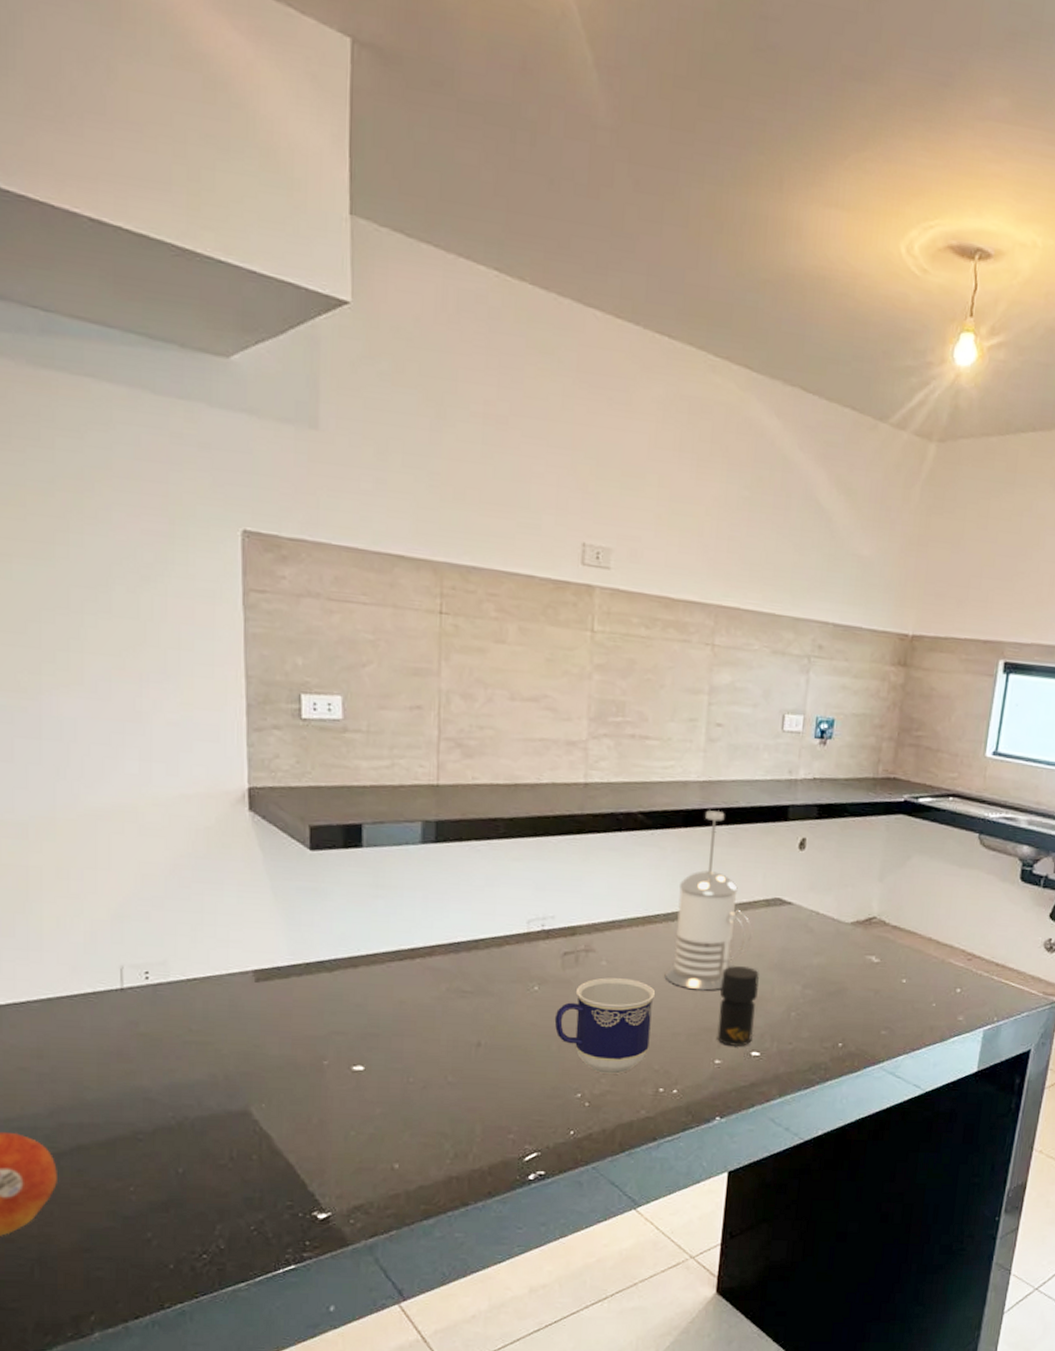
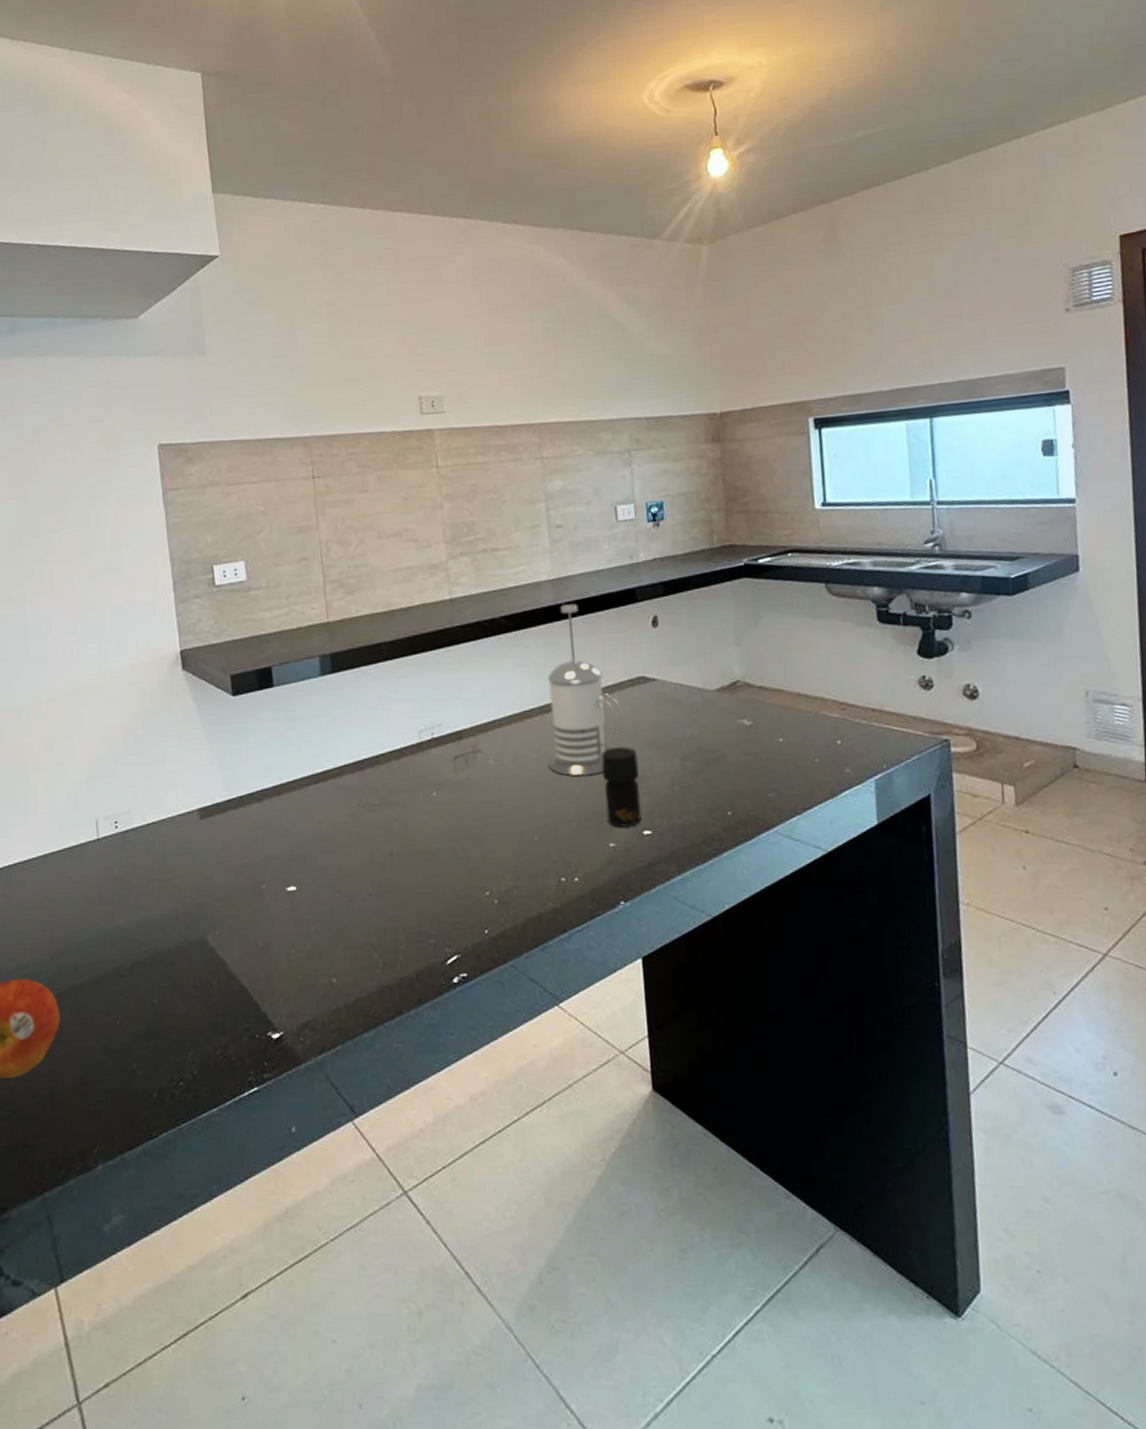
cup: present [554,977,656,1074] -> none [454,773,545,869]

